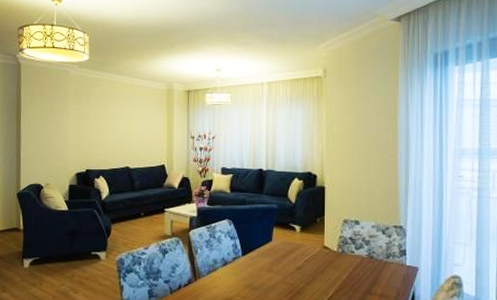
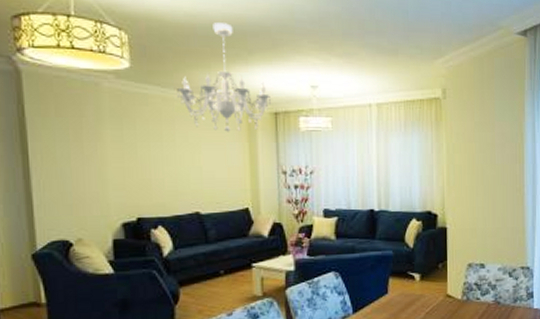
chandelier: none [119,24,185,106] -> present [177,23,271,132]

